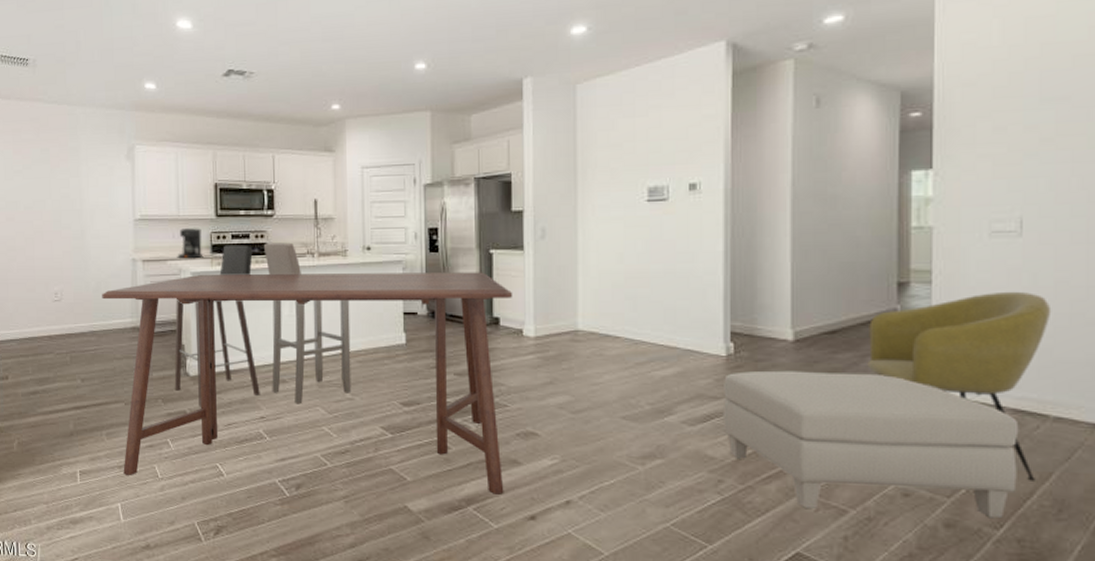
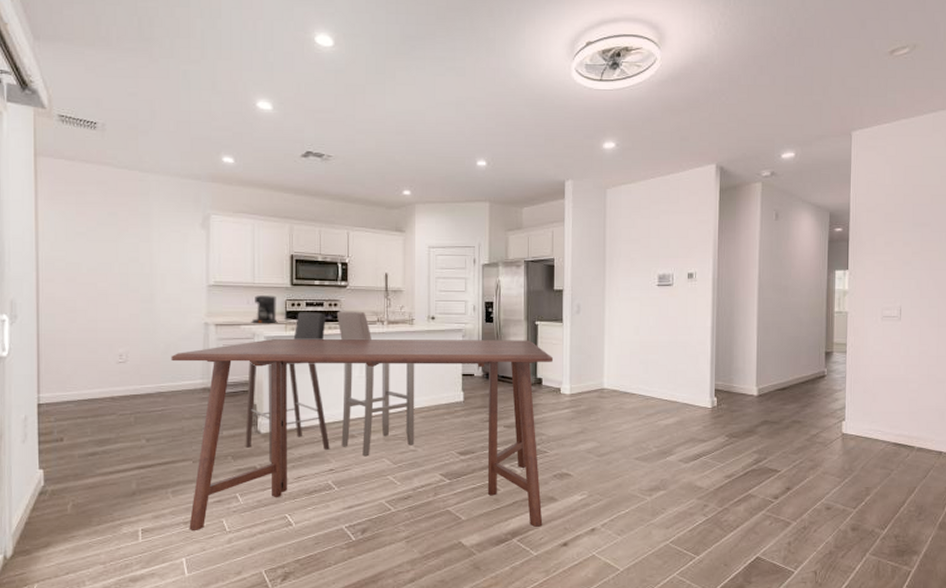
ottoman: present [722,370,1019,519] -> none [708,418,897,524]
armchair: present [867,291,1052,481] -> none [805,359,917,494]

